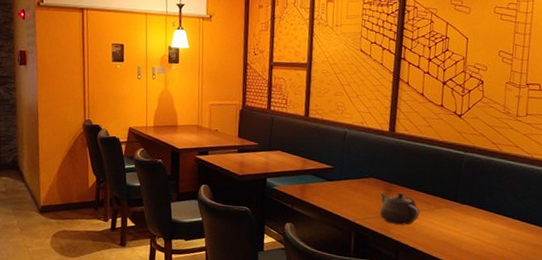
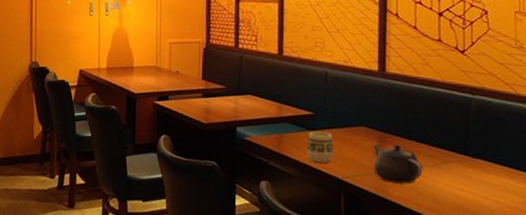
cup: none [326,182,348,208] -> present [307,131,334,163]

